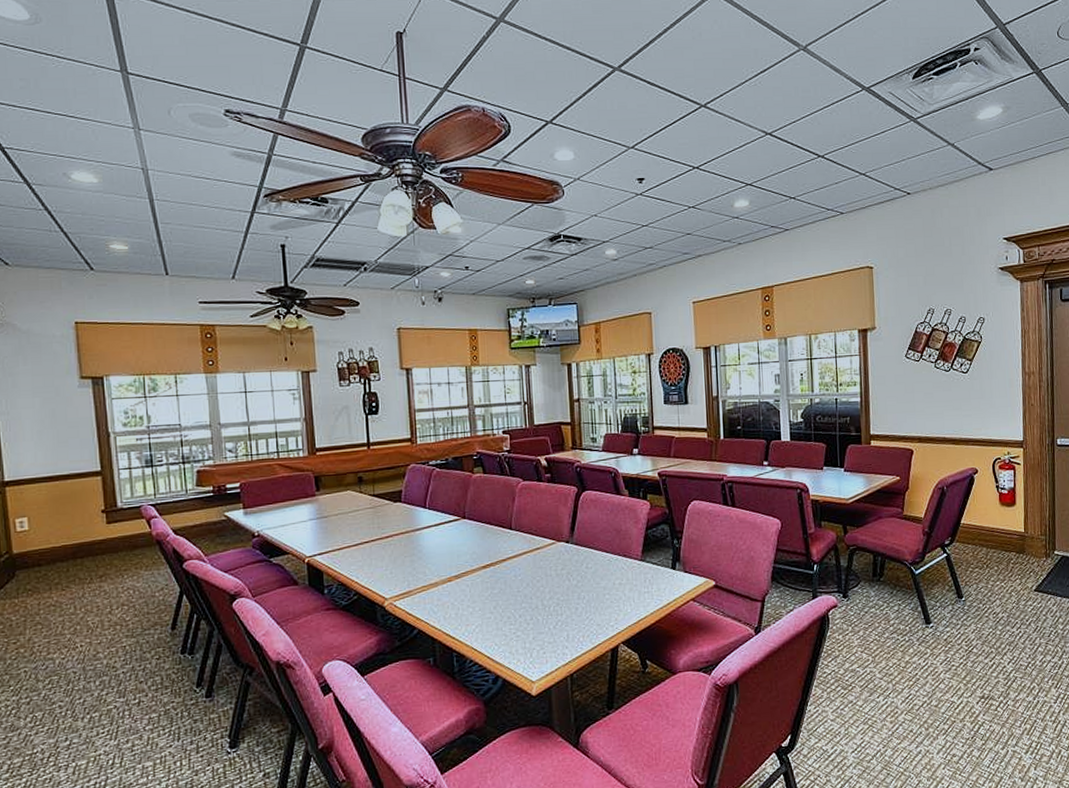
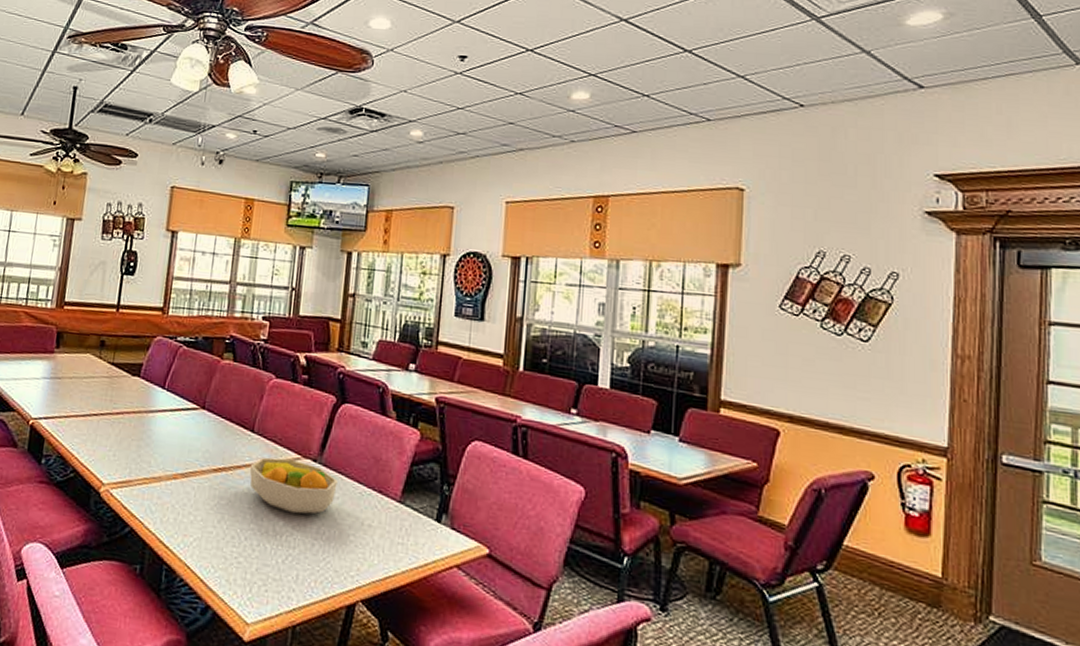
fruit bowl: none [513,544,589,588] -> present [249,457,338,515]

